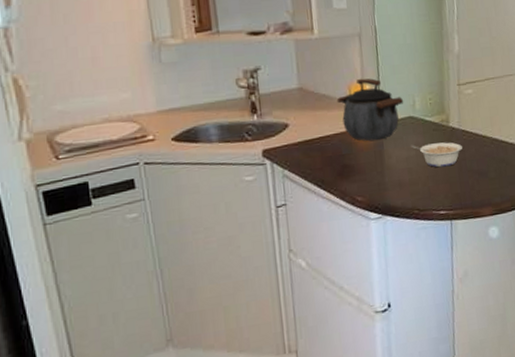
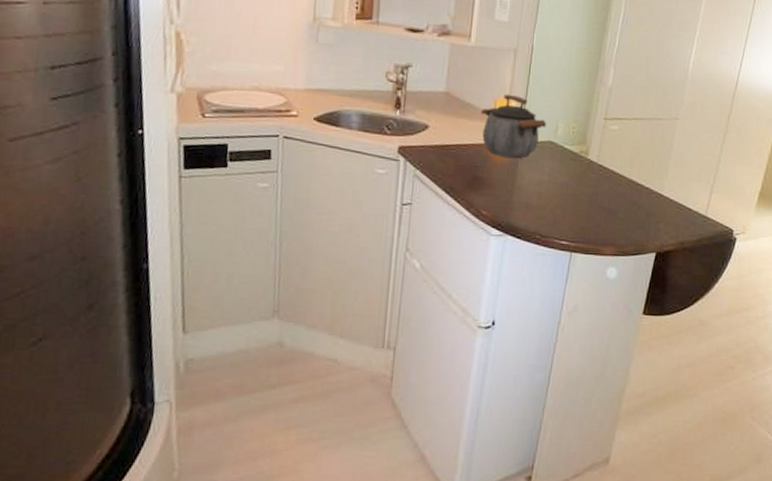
legume: present [411,142,462,168] -> none [545,169,597,199]

